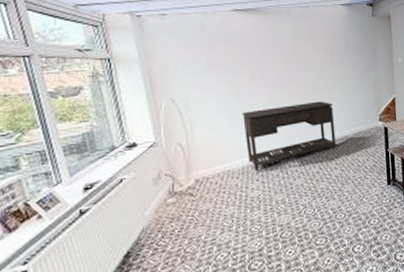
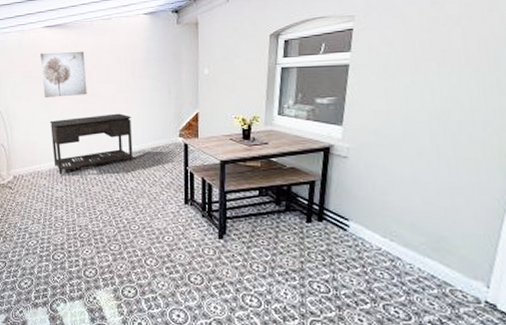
wall art: none [229,37,285,87] -> present [40,52,87,97]

